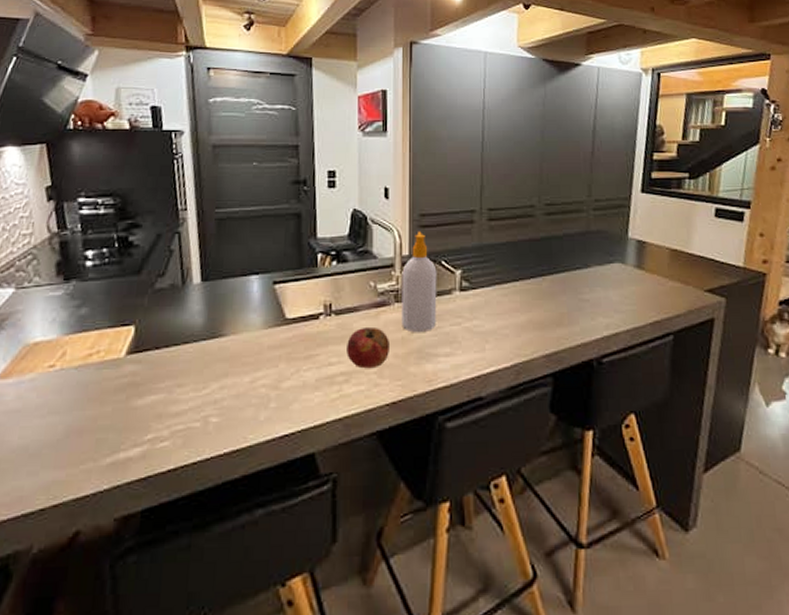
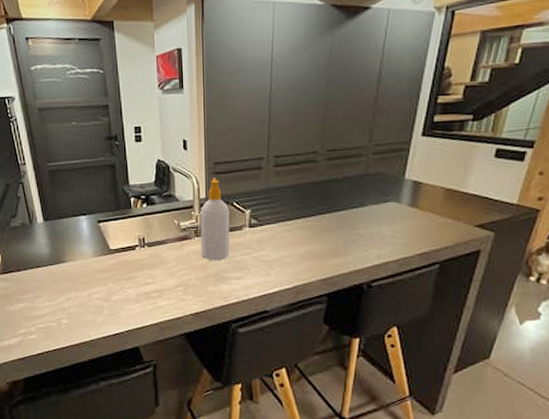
fruit: present [347,326,389,369] -> none [158,255,192,288]

